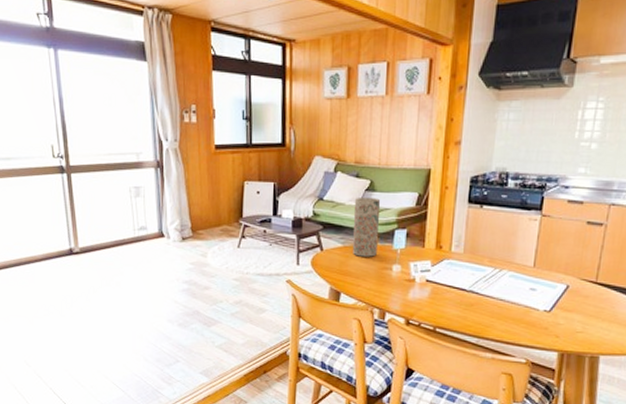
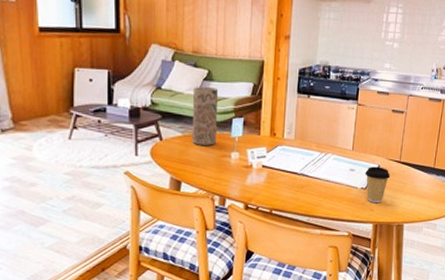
coffee cup: none [549,286,582,329] -> present [365,167,390,203]

